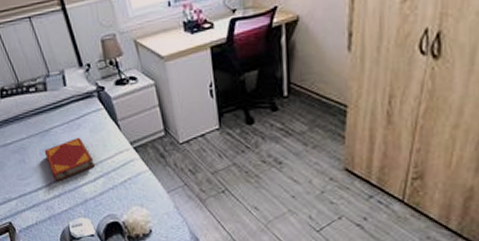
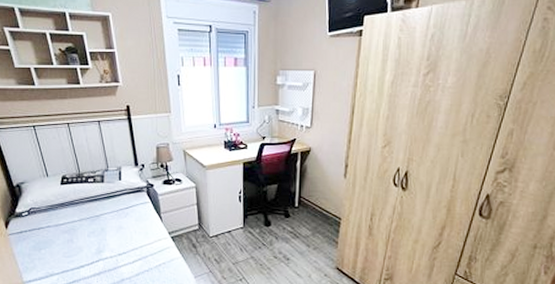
hardback book: present [44,137,95,182] -> none [92,224,135,262]

